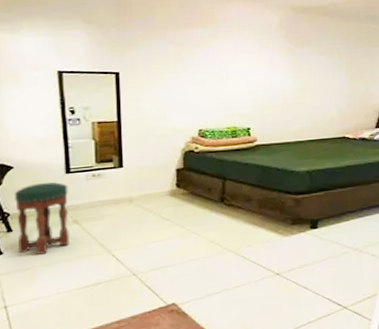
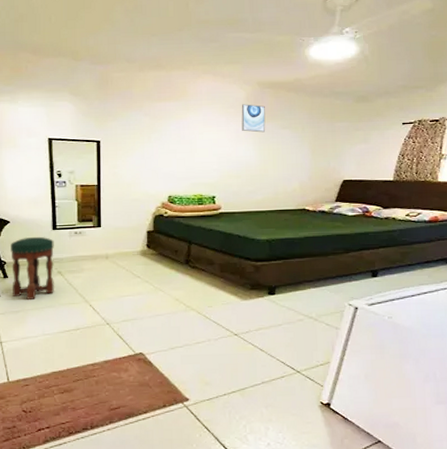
wall art: none [274,29,301,59] -> present [241,104,266,133]

